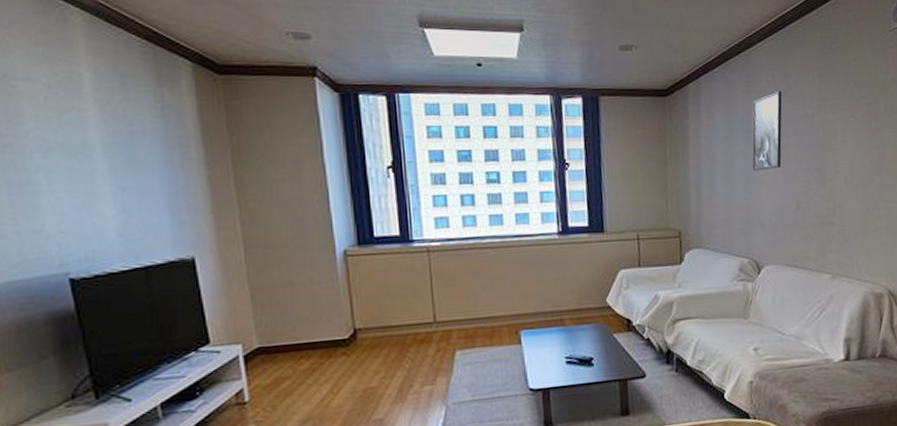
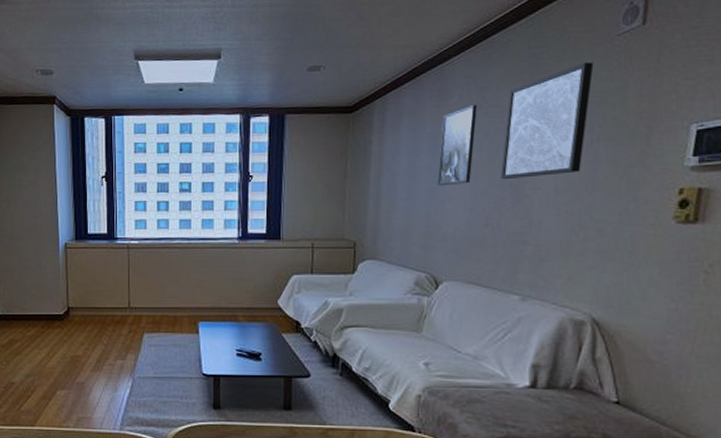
wall art: none [806,54,874,163] -> present [501,62,594,179]

